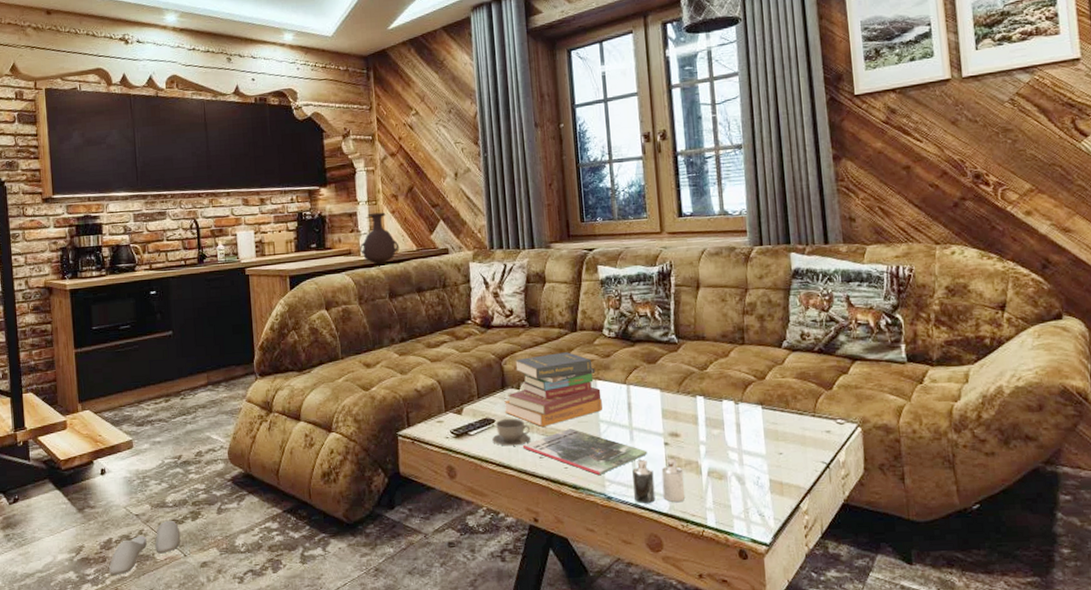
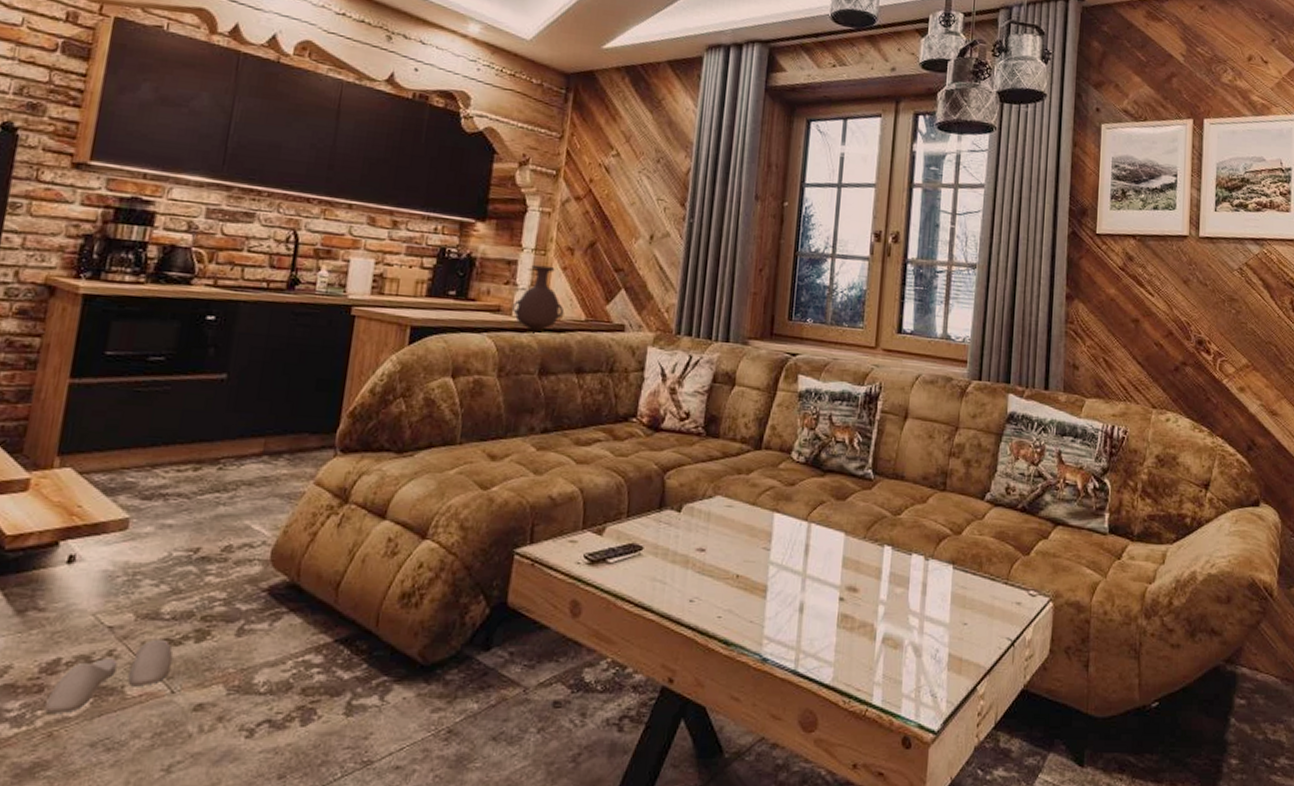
teacup: present [492,418,530,446] -> none [635,546,684,583]
books: present [504,352,603,427] -> none [658,472,777,562]
magazine: present [522,428,648,476] -> none [670,568,819,631]
candle: present [632,457,685,503] -> none [793,614,856,671]

